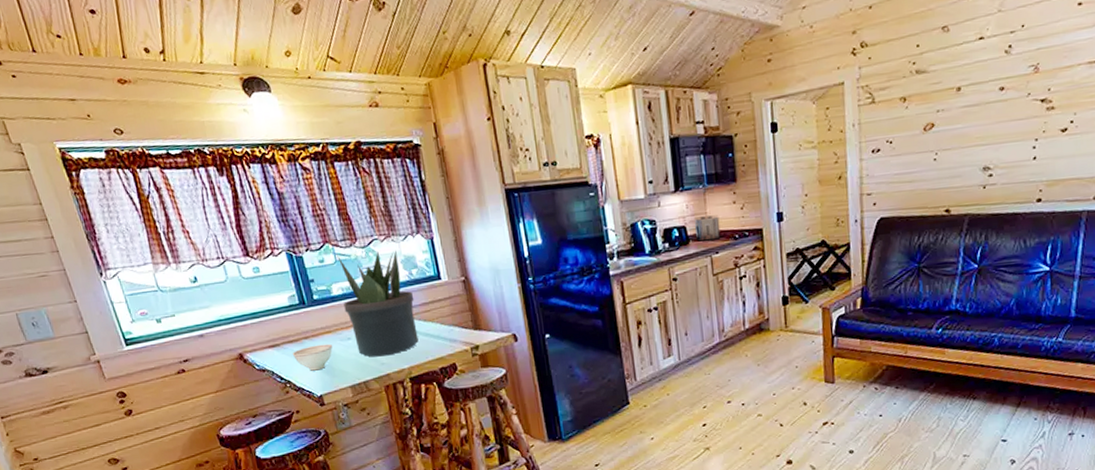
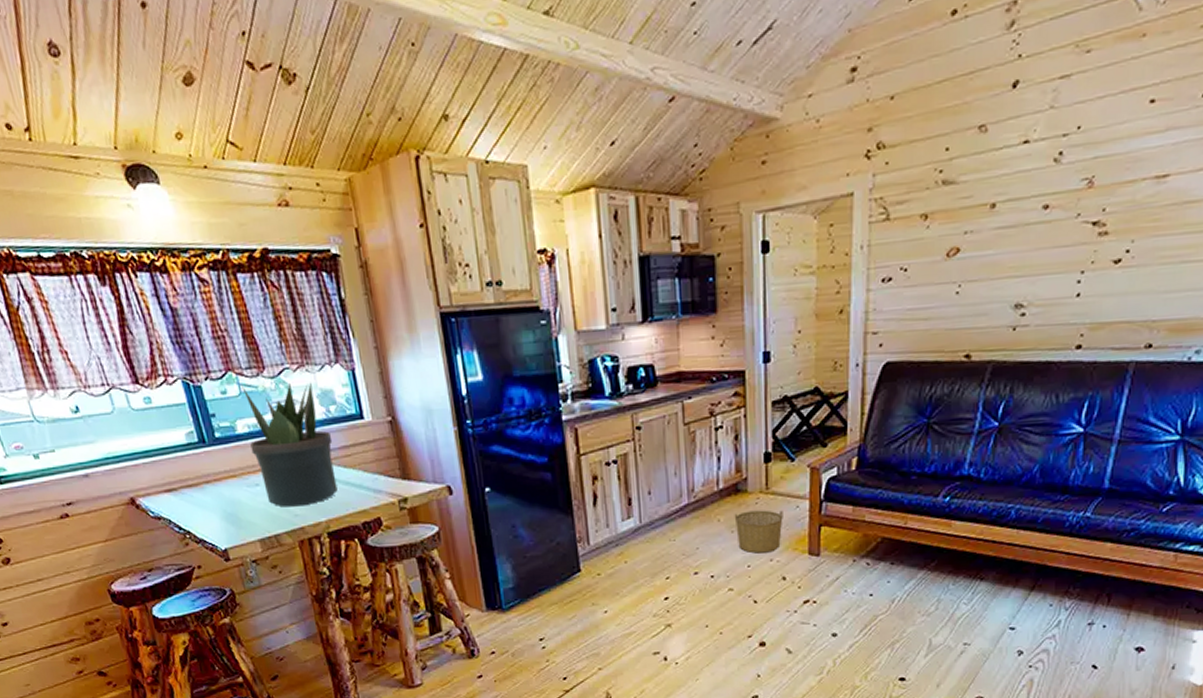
bowl: present [292,343,333,371] -> none [191,490,239,521]
toaster: present [693,215,721,242] -> none [663,352,695,384]
basket: none [759,345,802,383] -> present [734,510,783,554]

